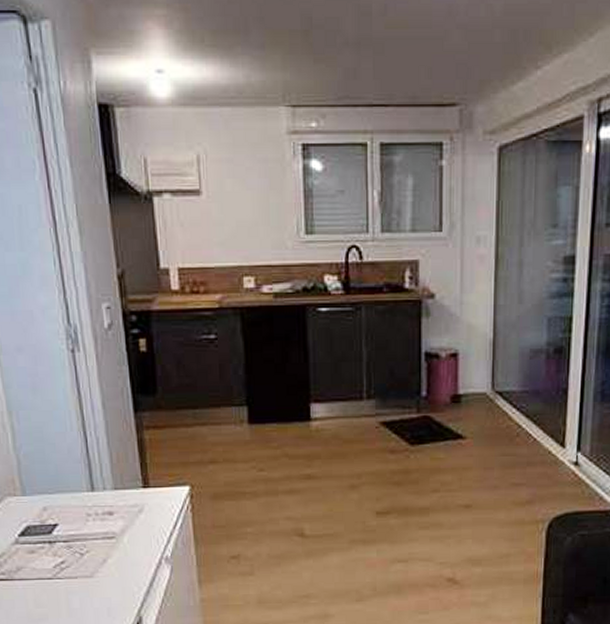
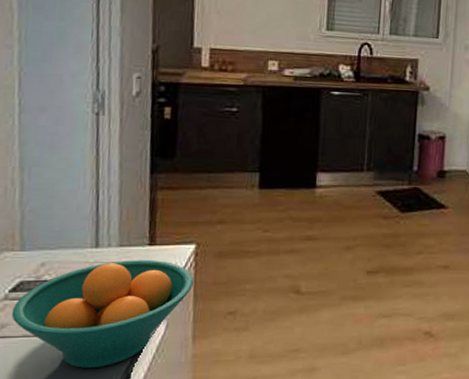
fruit bowl: none [24,502,193,610] -> present [11,259,194,368]

